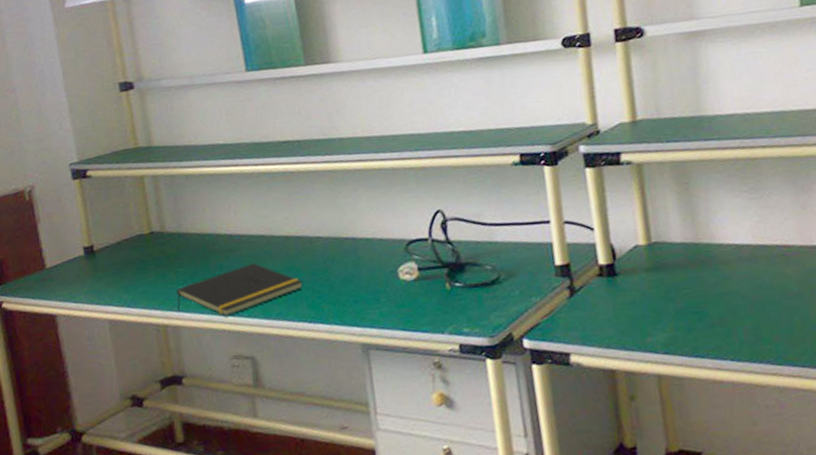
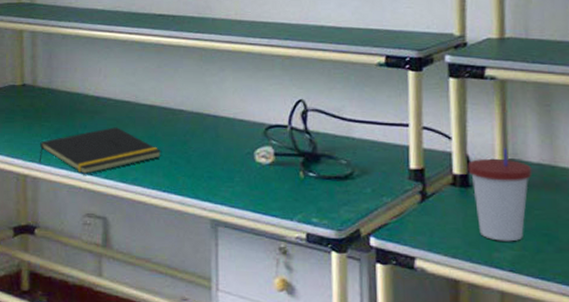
cup: none [612,231,677,326] -> present [467,148,532,242]

